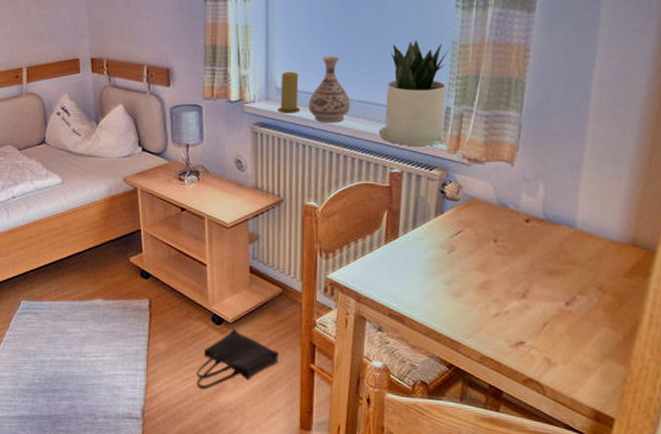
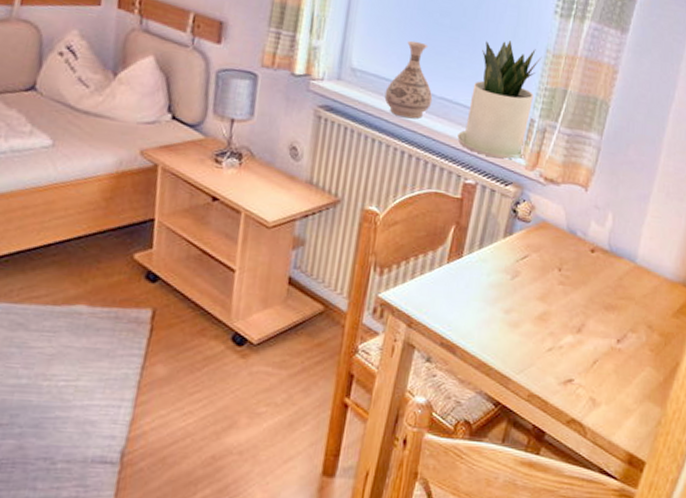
tote bag: present [196,329,278,389] -> none [200,352,309,426]
candle: present [277,71,301,113] -> none [349,50,379,101]

